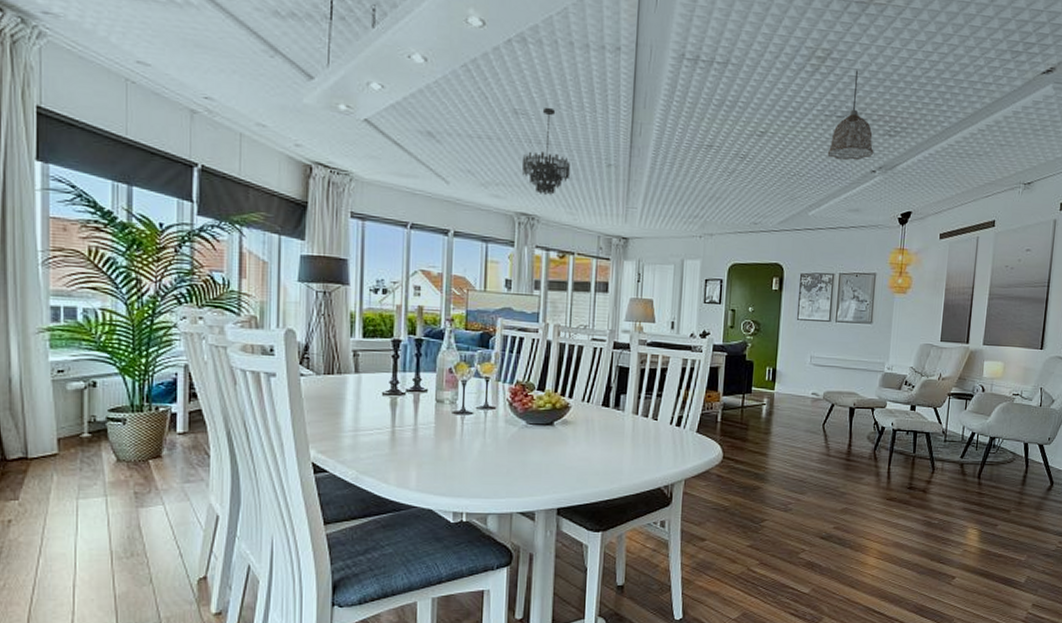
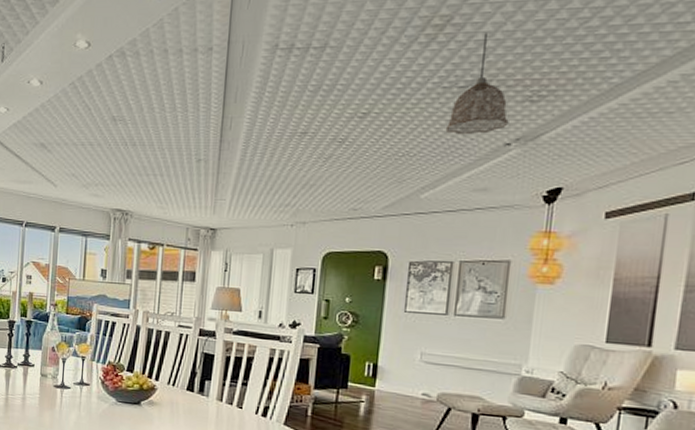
chandelier: present [522,107,570,196] -> none [119,111,162,193]

